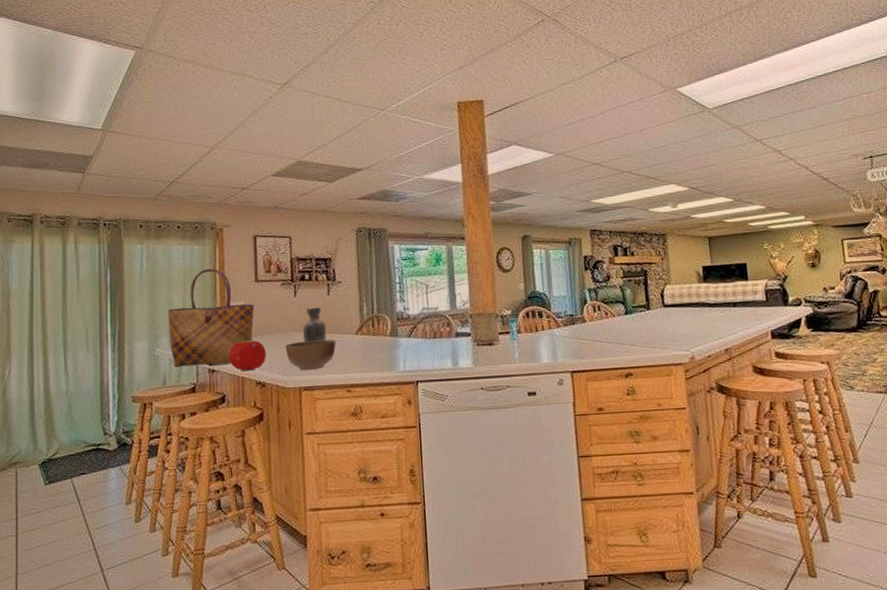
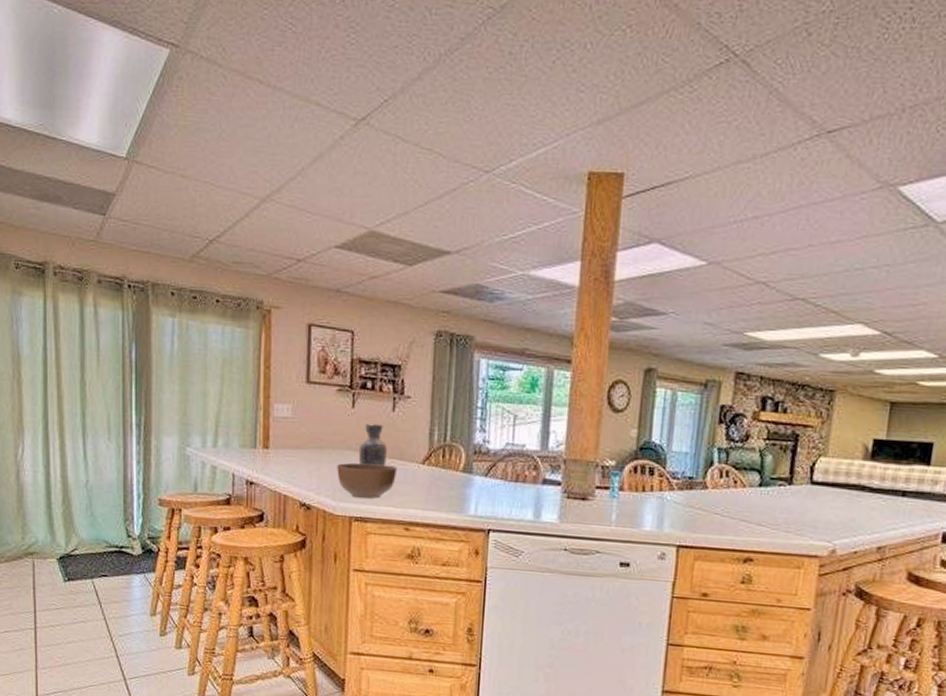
tote bag: present [168,268,254,368] -> none [202,358,304,477]
fruit: present [228,337,267,370] -> none [270,449,315,489]

